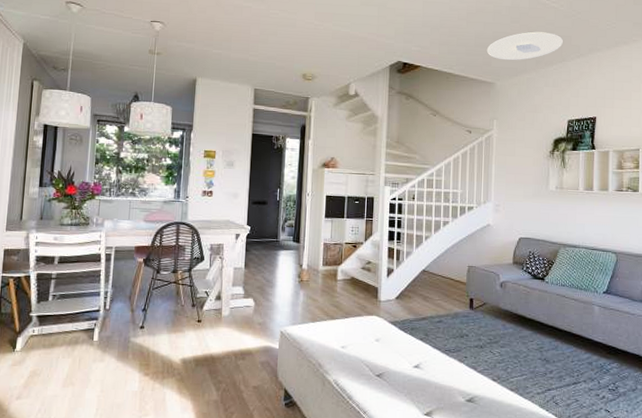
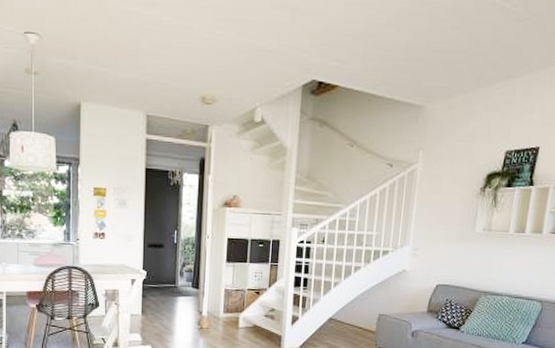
ceiling light: present [486,31,563,61] -> none [417,40,511,78]

